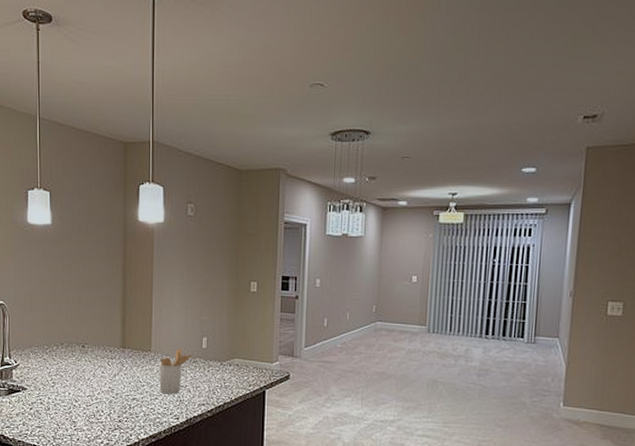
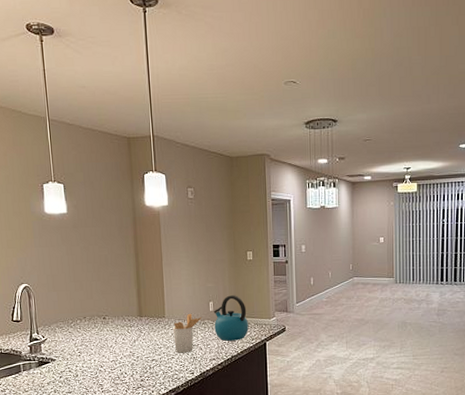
kettle: none [206,331,246,385] -> present [213,295,249,341]

